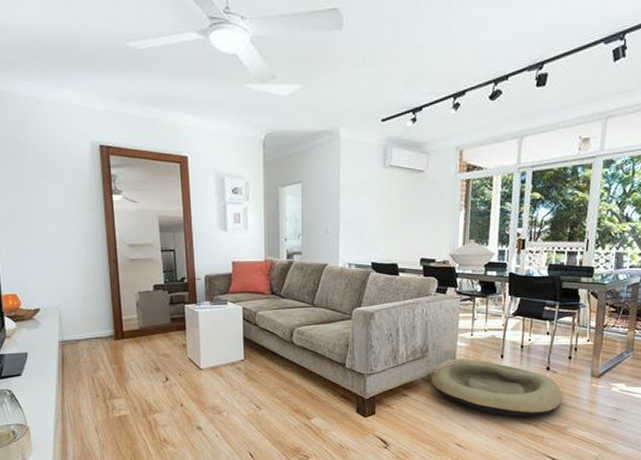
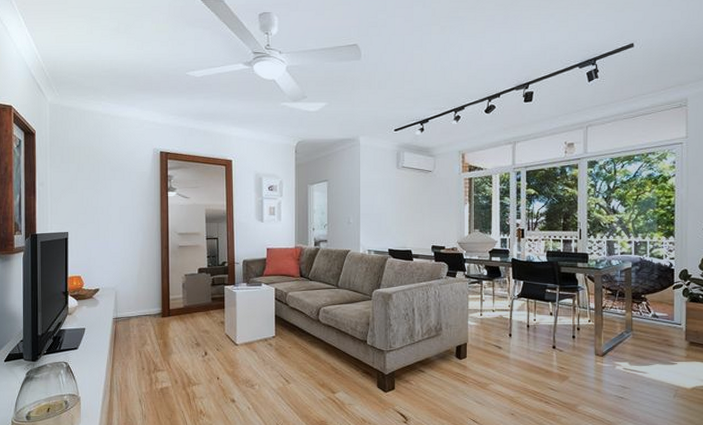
dog bed: present [431,358,563,417] -> none [446,337,570,394]

